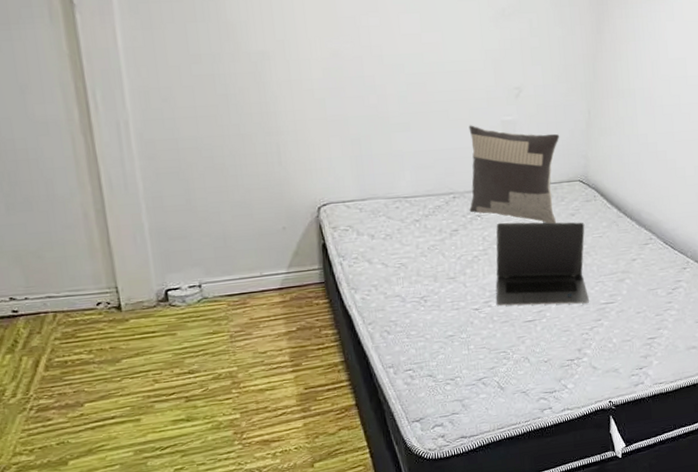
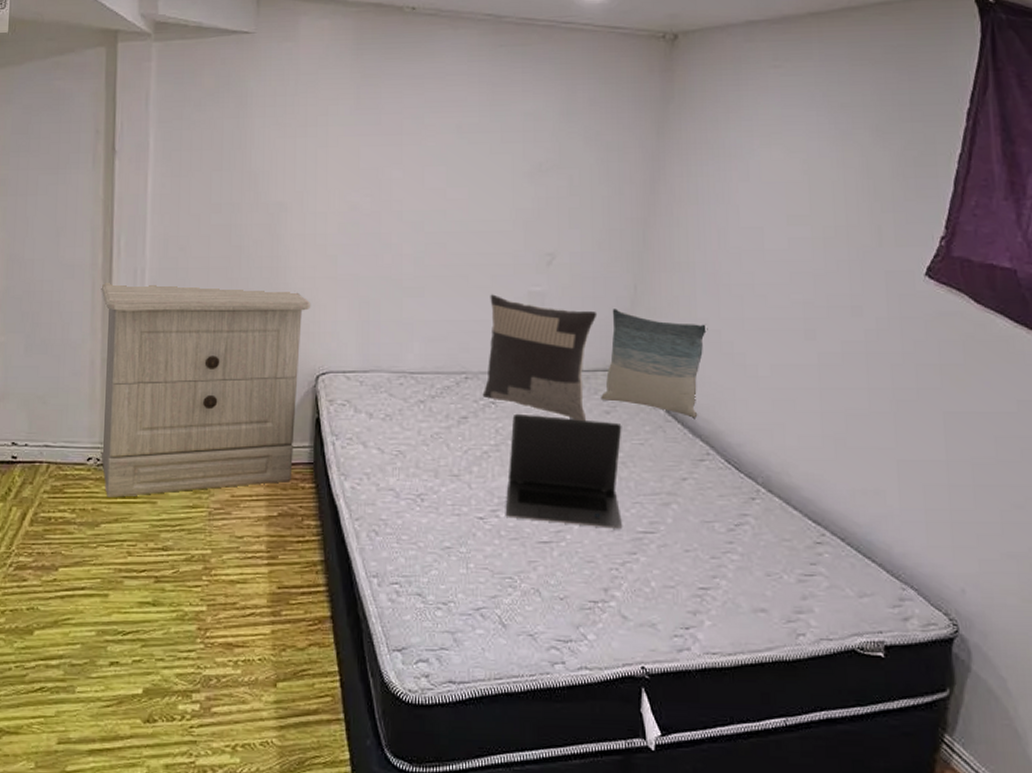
nightstand: none [80,133,305,336] -> present [99,283,311,498]
pillow: none [567,131,647,213] -> present [601,309,708,418]

